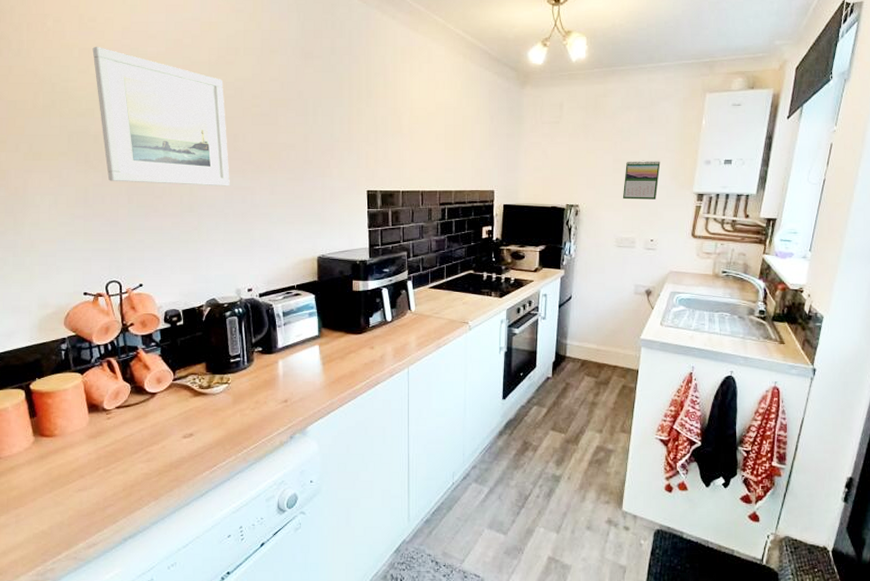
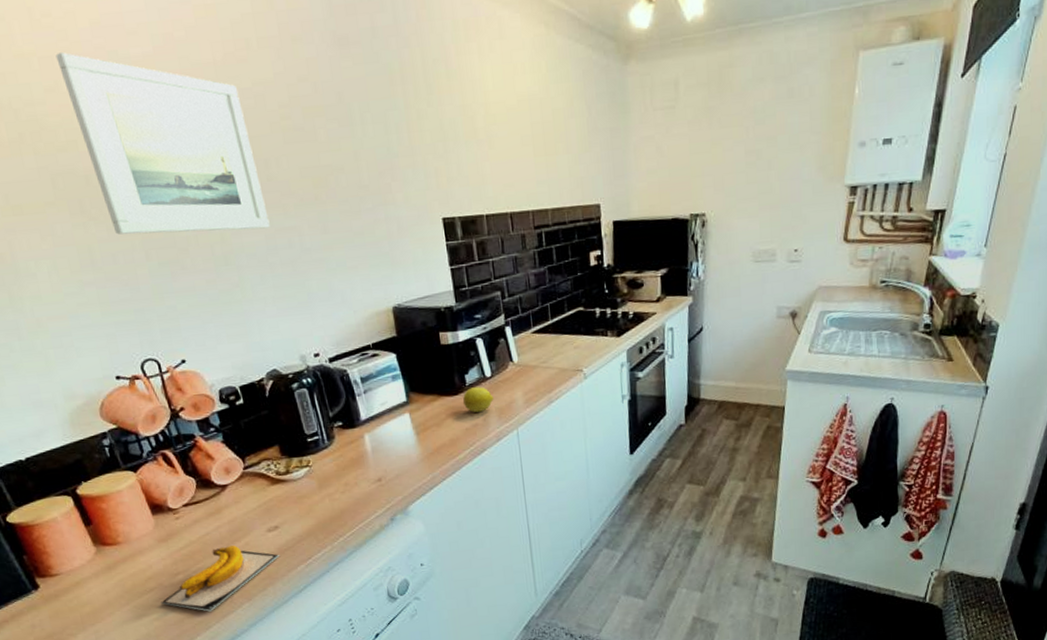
banana: none [79,446,190,506] -> present [161,545,280,612]
lemon: none [366,329,391,350] -> present [463,387,494,412]
calendar: present [622,160,661,200] -> none [758,148,804,202]

